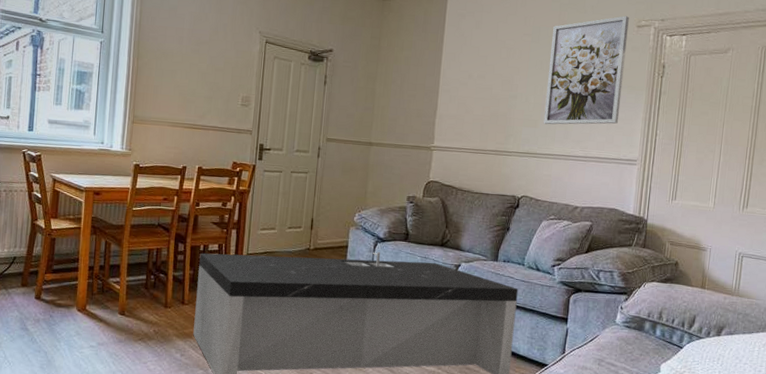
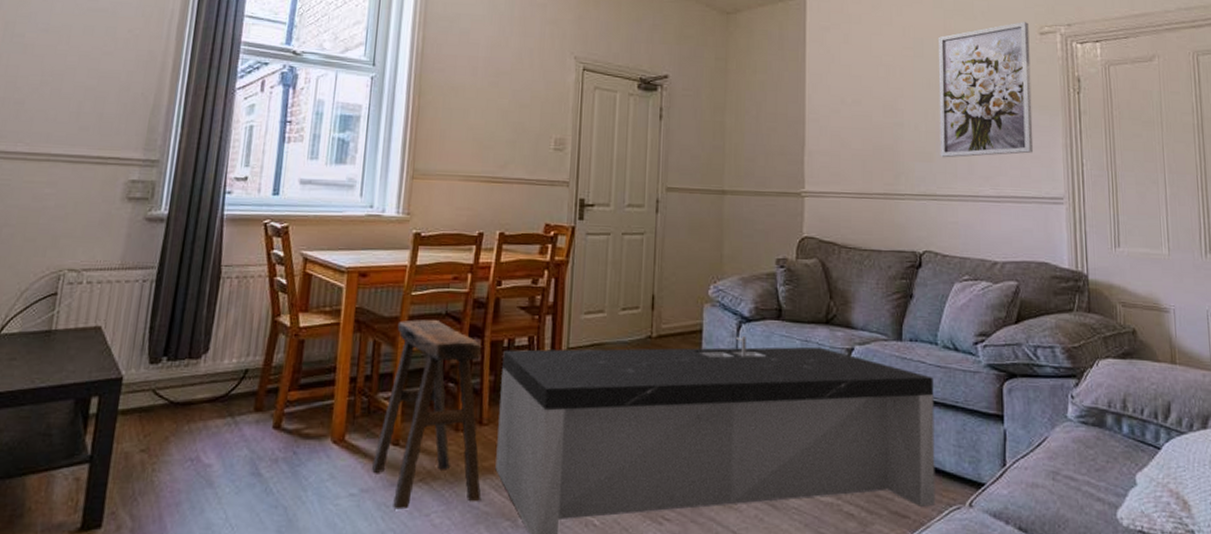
stool: none [105,228,184,358] -> present [371,319,482,510]

